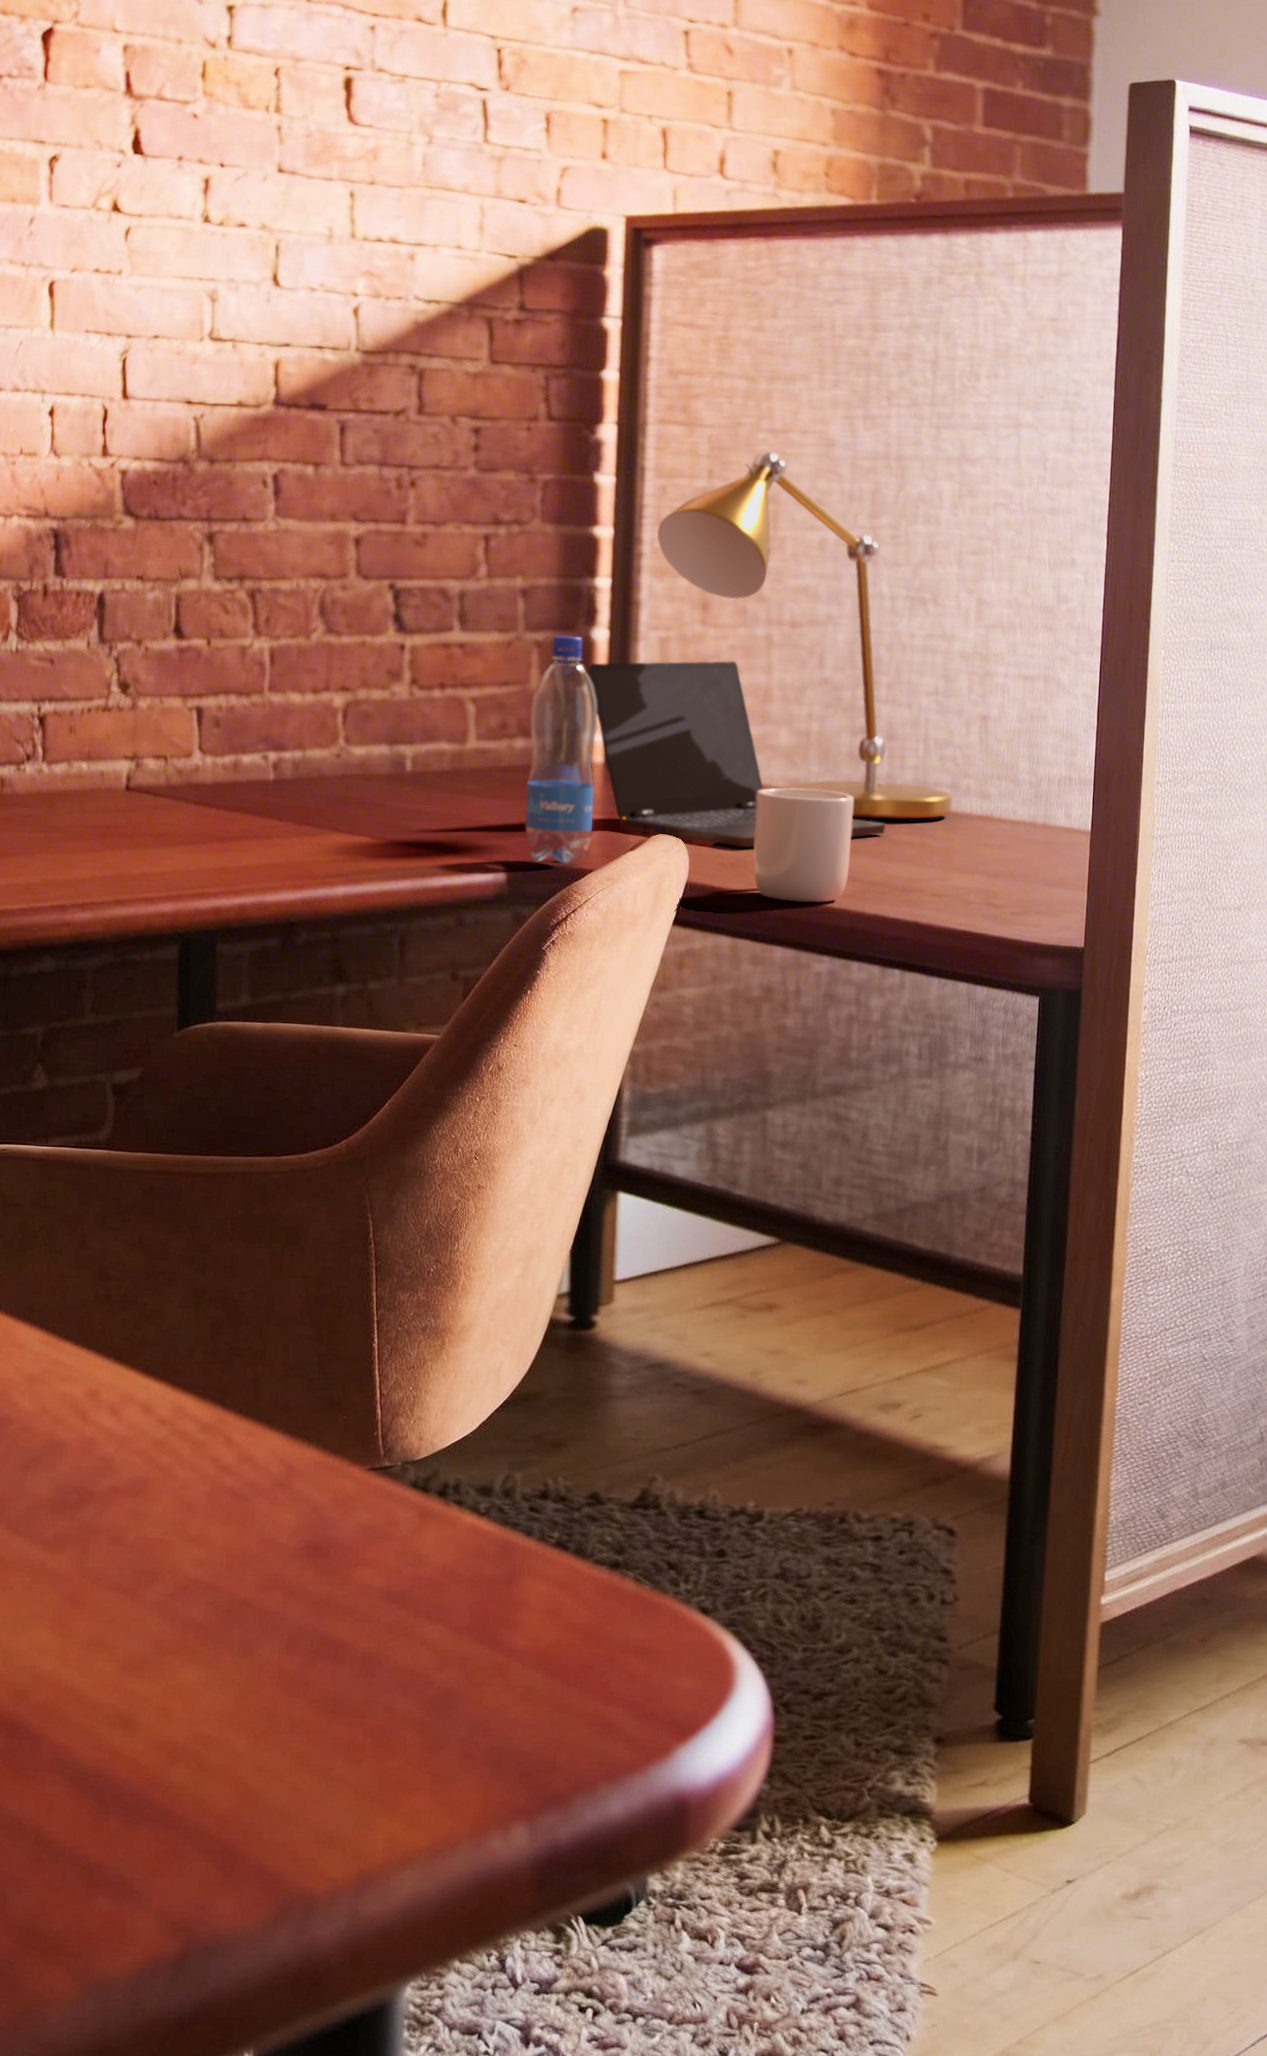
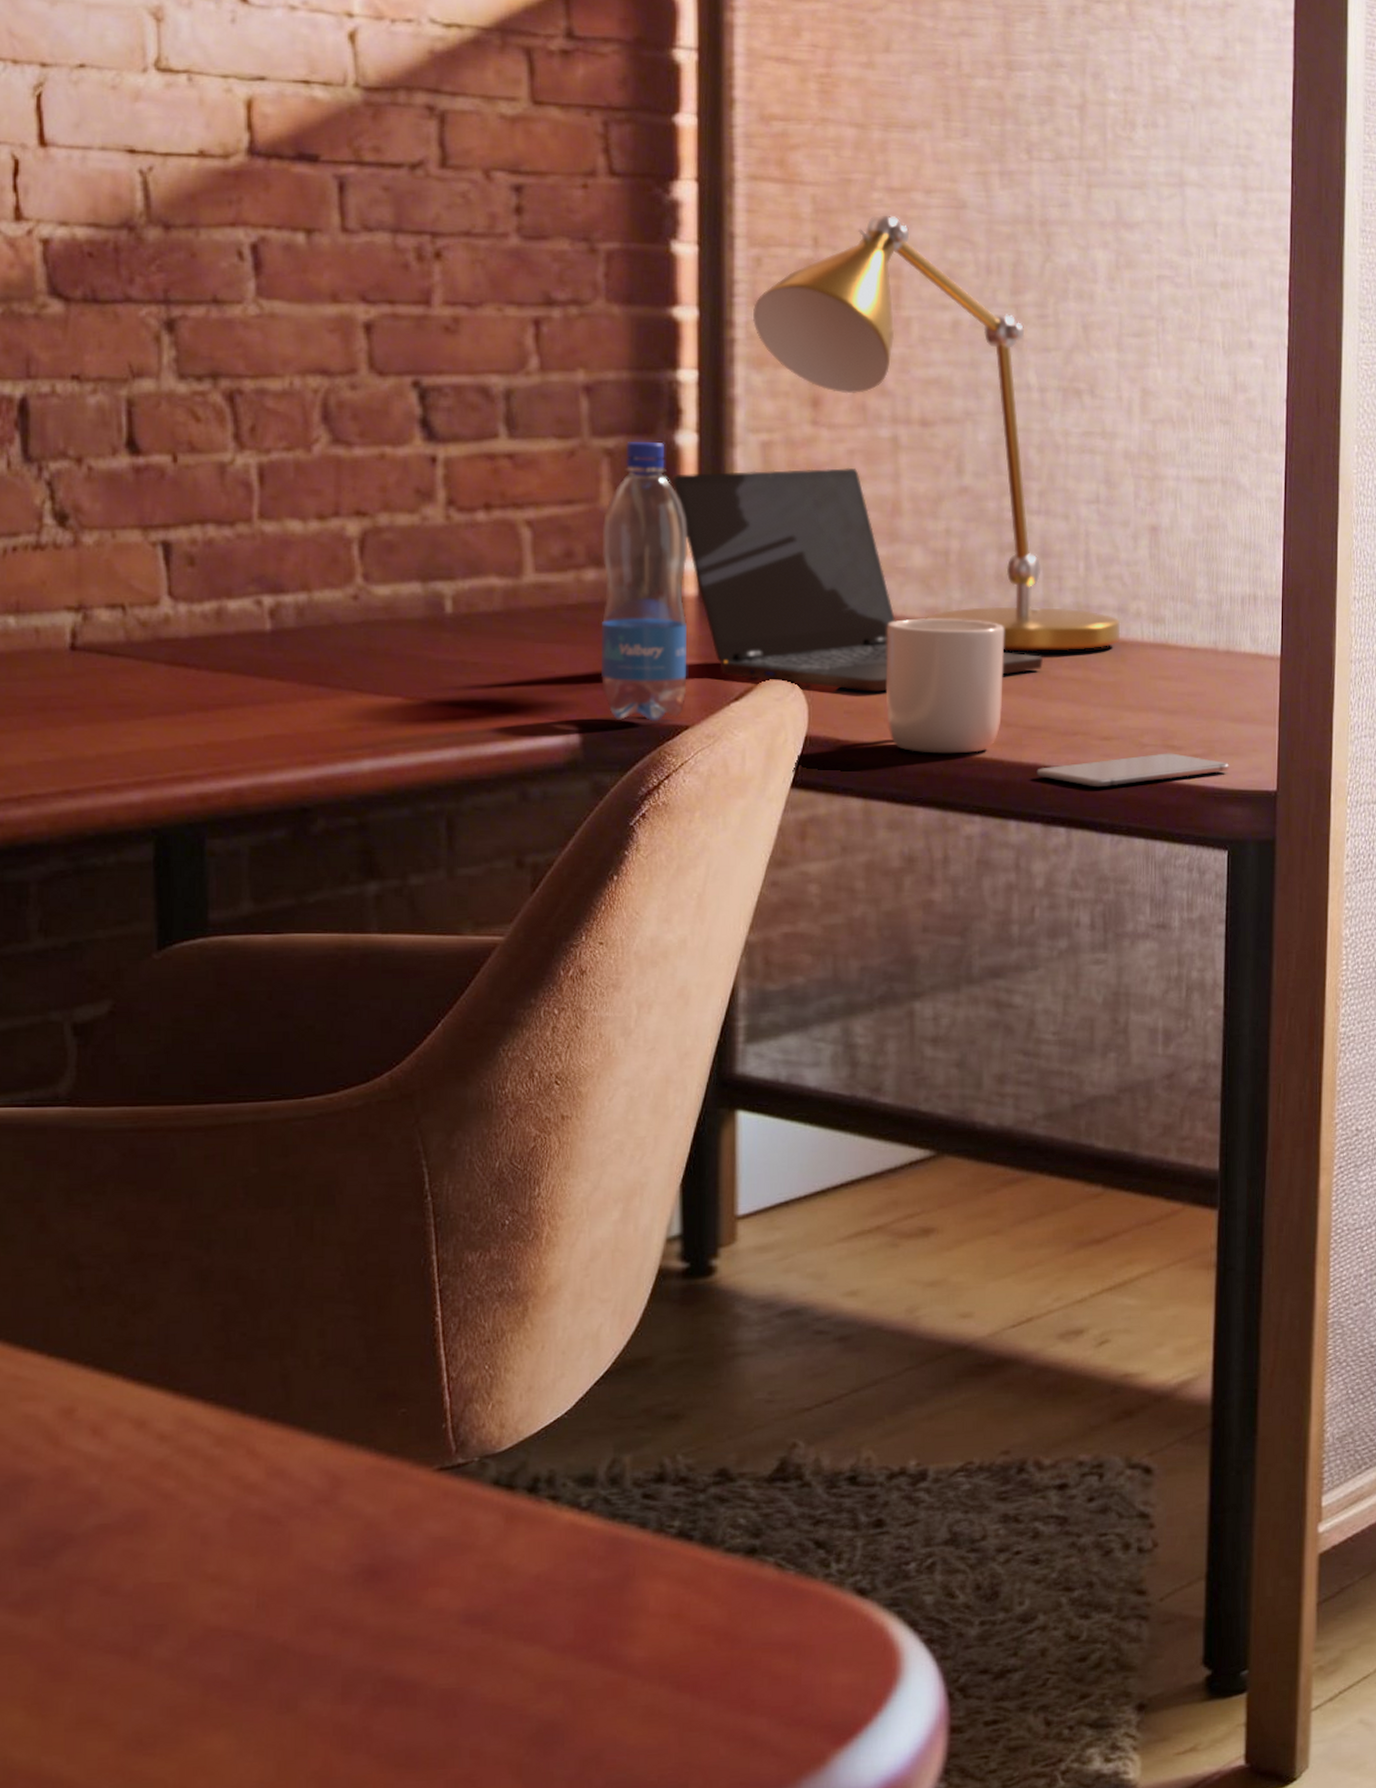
smartphone: none [877,910,1044,937] -> present [1036,753,1230,788]

